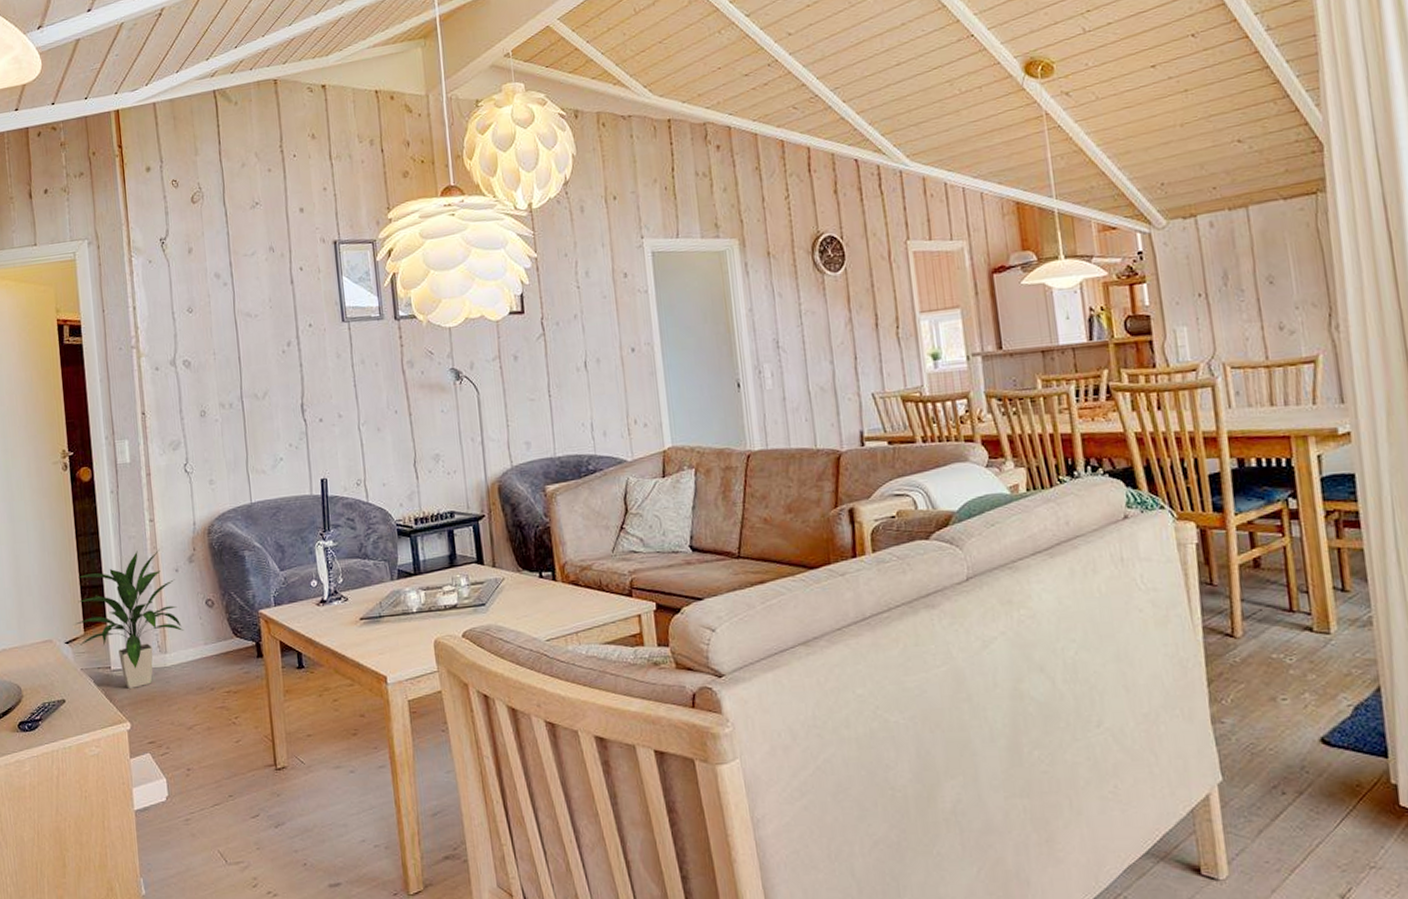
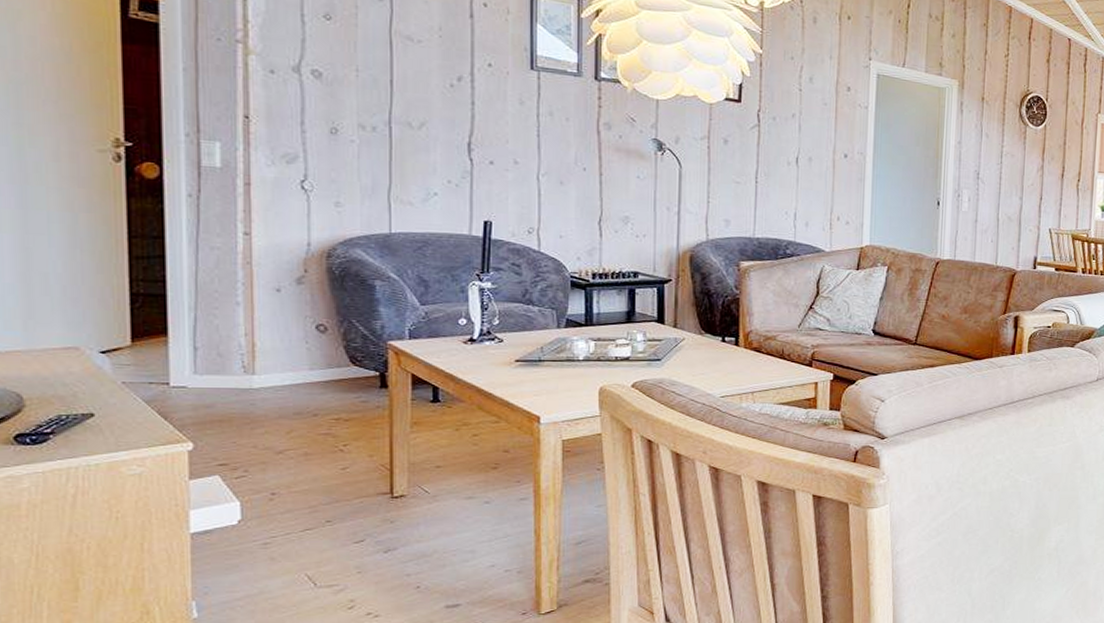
indoor plant: present [74,549,185,689] -> none [116,263,283,408]

